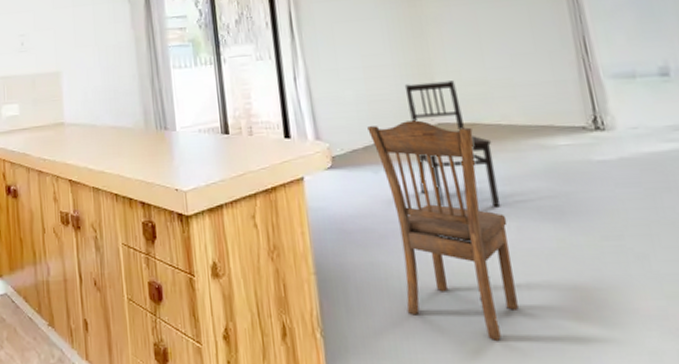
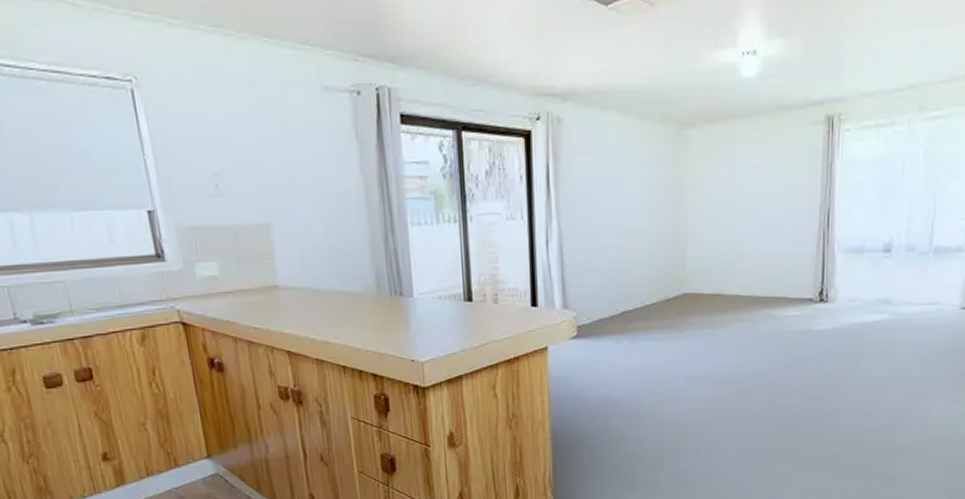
dining chair: present [367,120,518,340] -> none [616,290,730,488]
dining chair: present [404,80,501,208] -> none [657,250,730,374]

